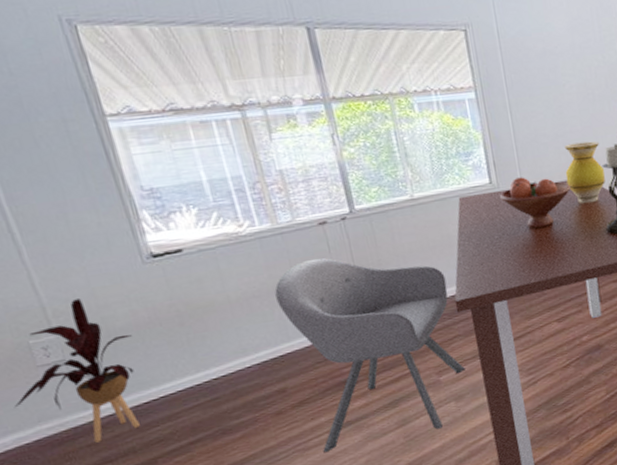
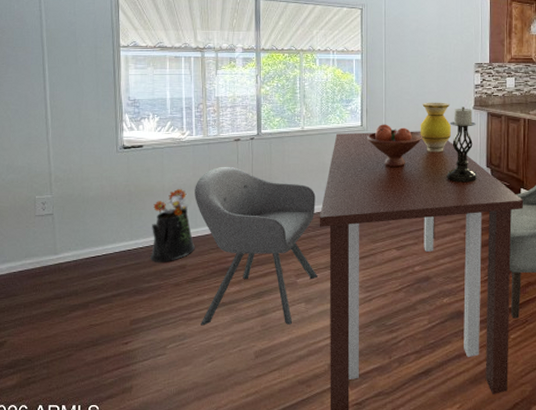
house plant: present [14,299,140,443] -> none [14,171,97,281]
watering can: none [219,296,294,393] -> present [150,188,195,262]

